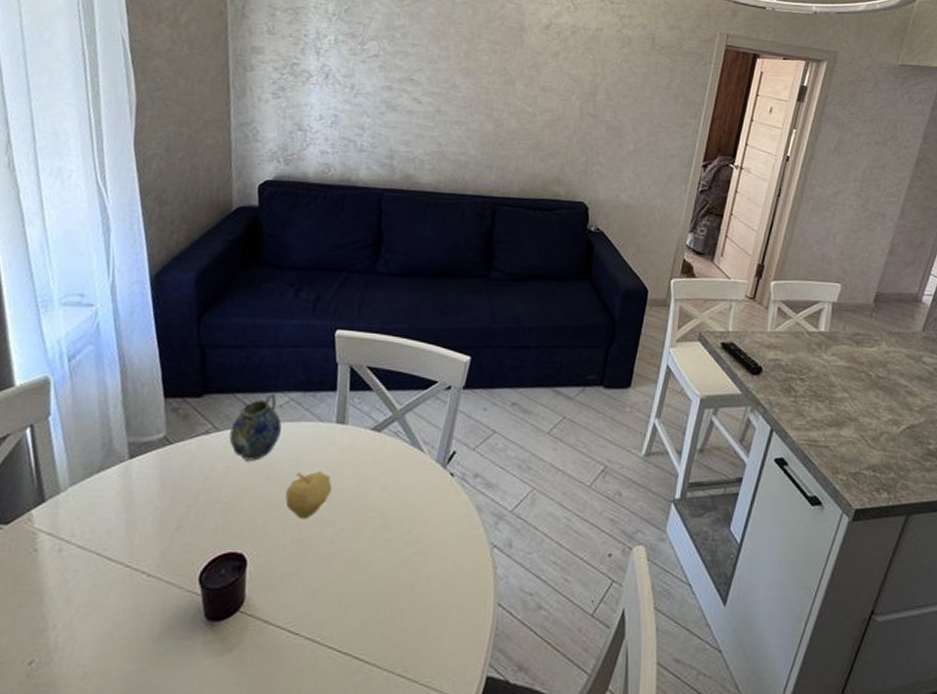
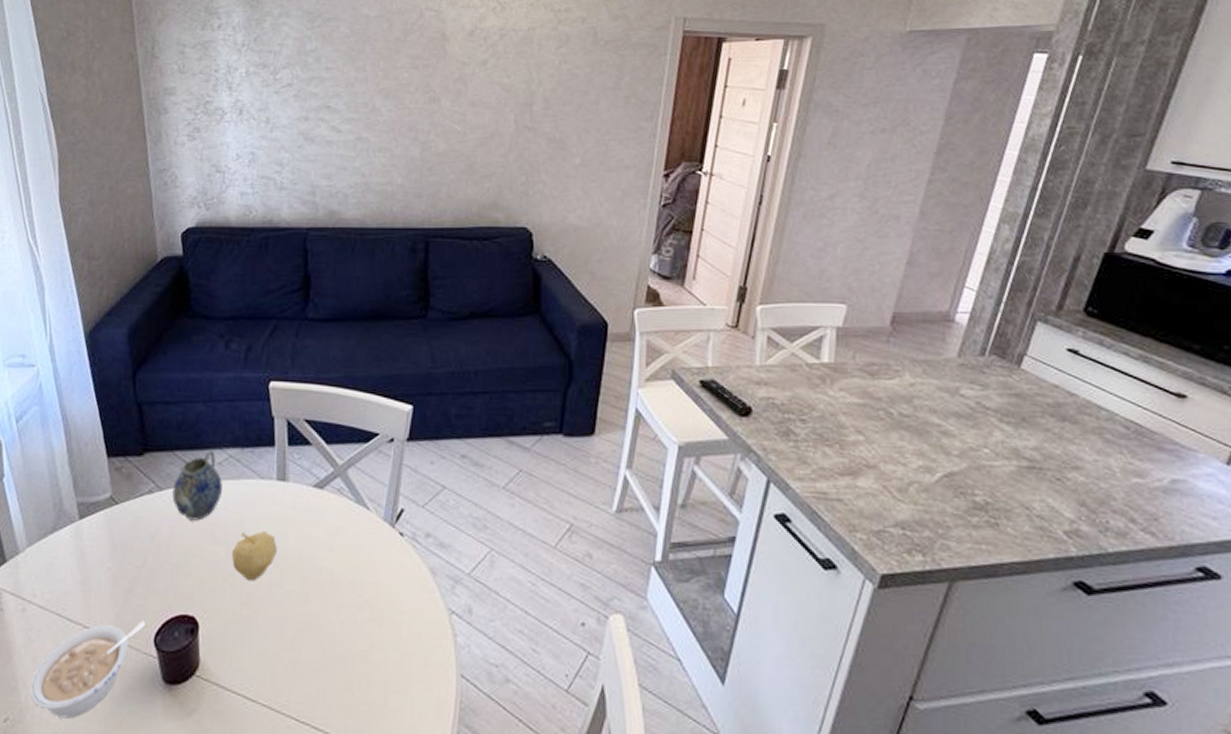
legume: none [59,559,192,659] -> present [29,620,145,719]

